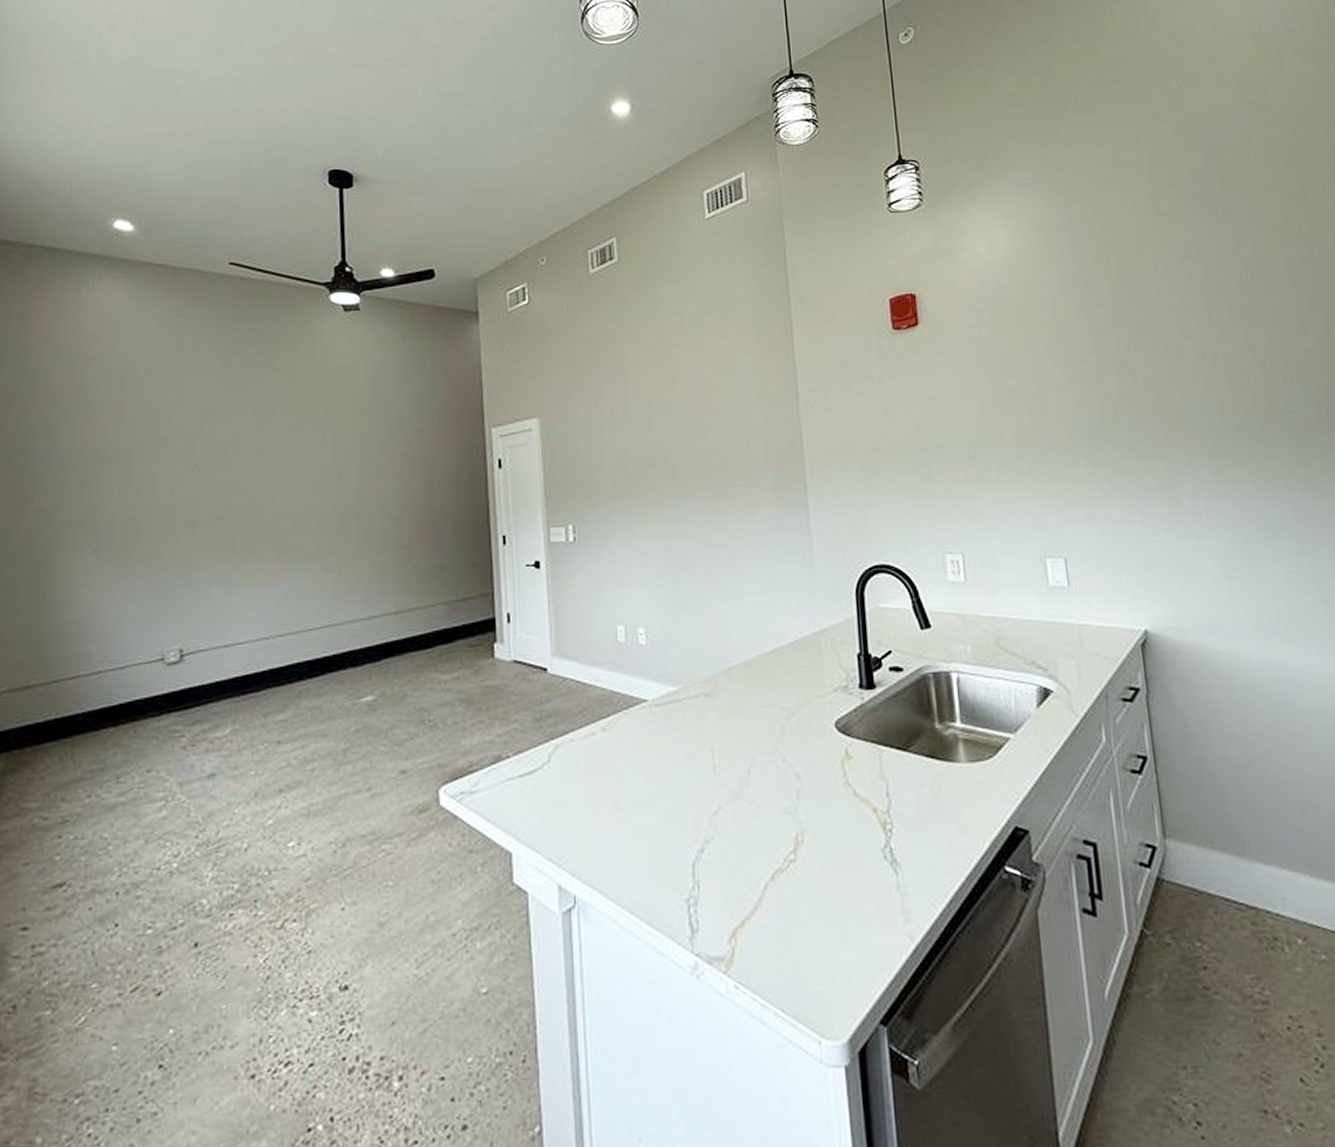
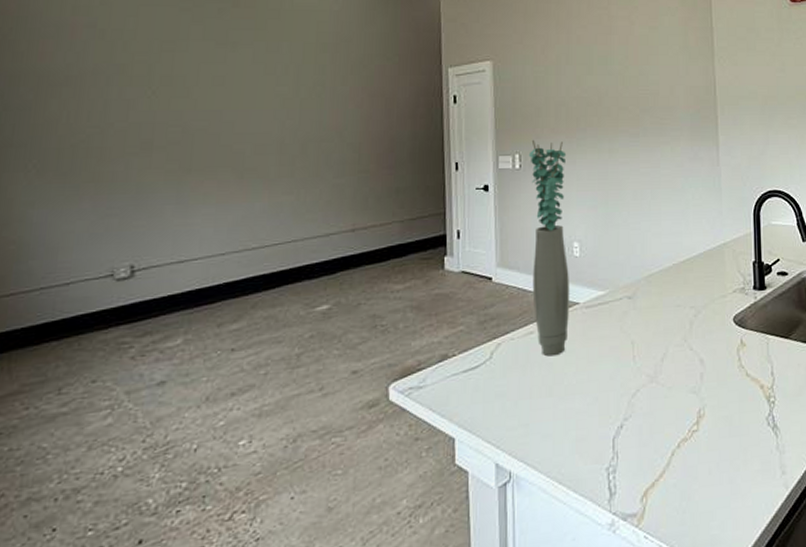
vase: none [583,507,637,762] -> present [528,139,570,357]

